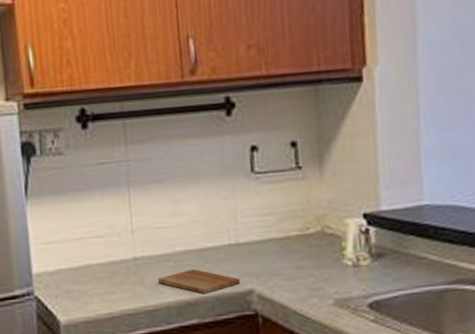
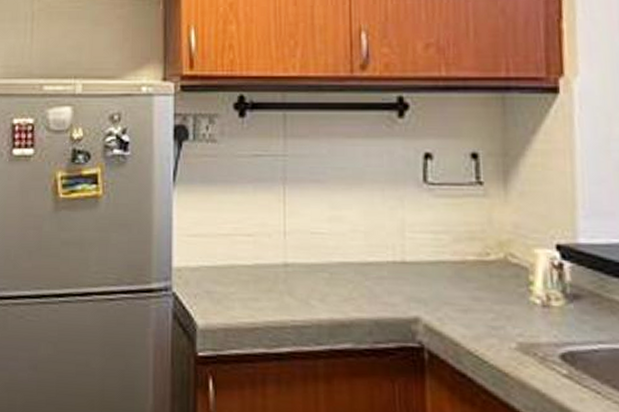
cutting board: present [158,269,241,295] -> none [310,285,405,316]

